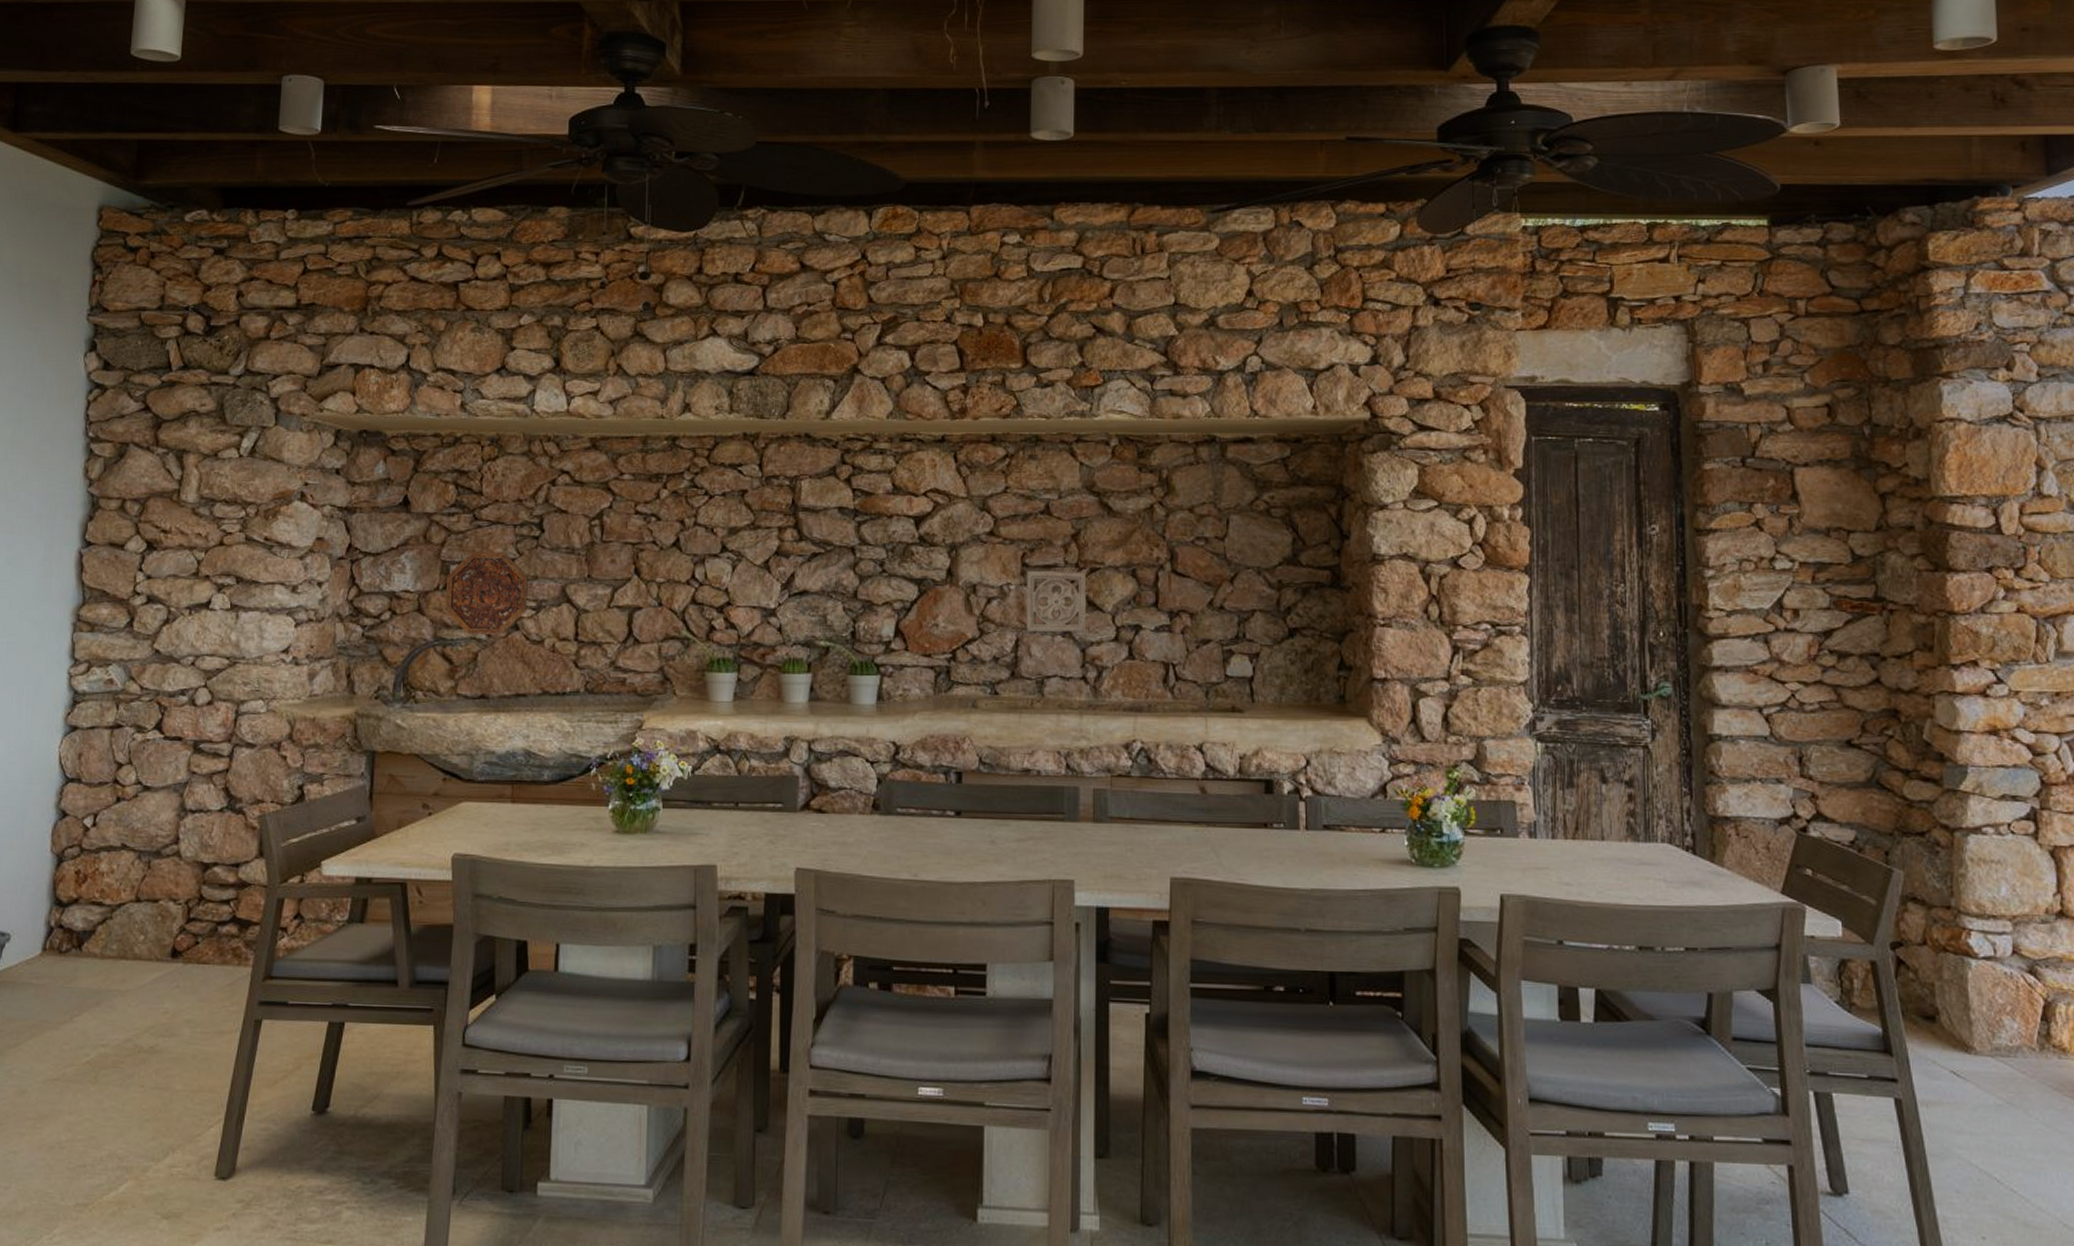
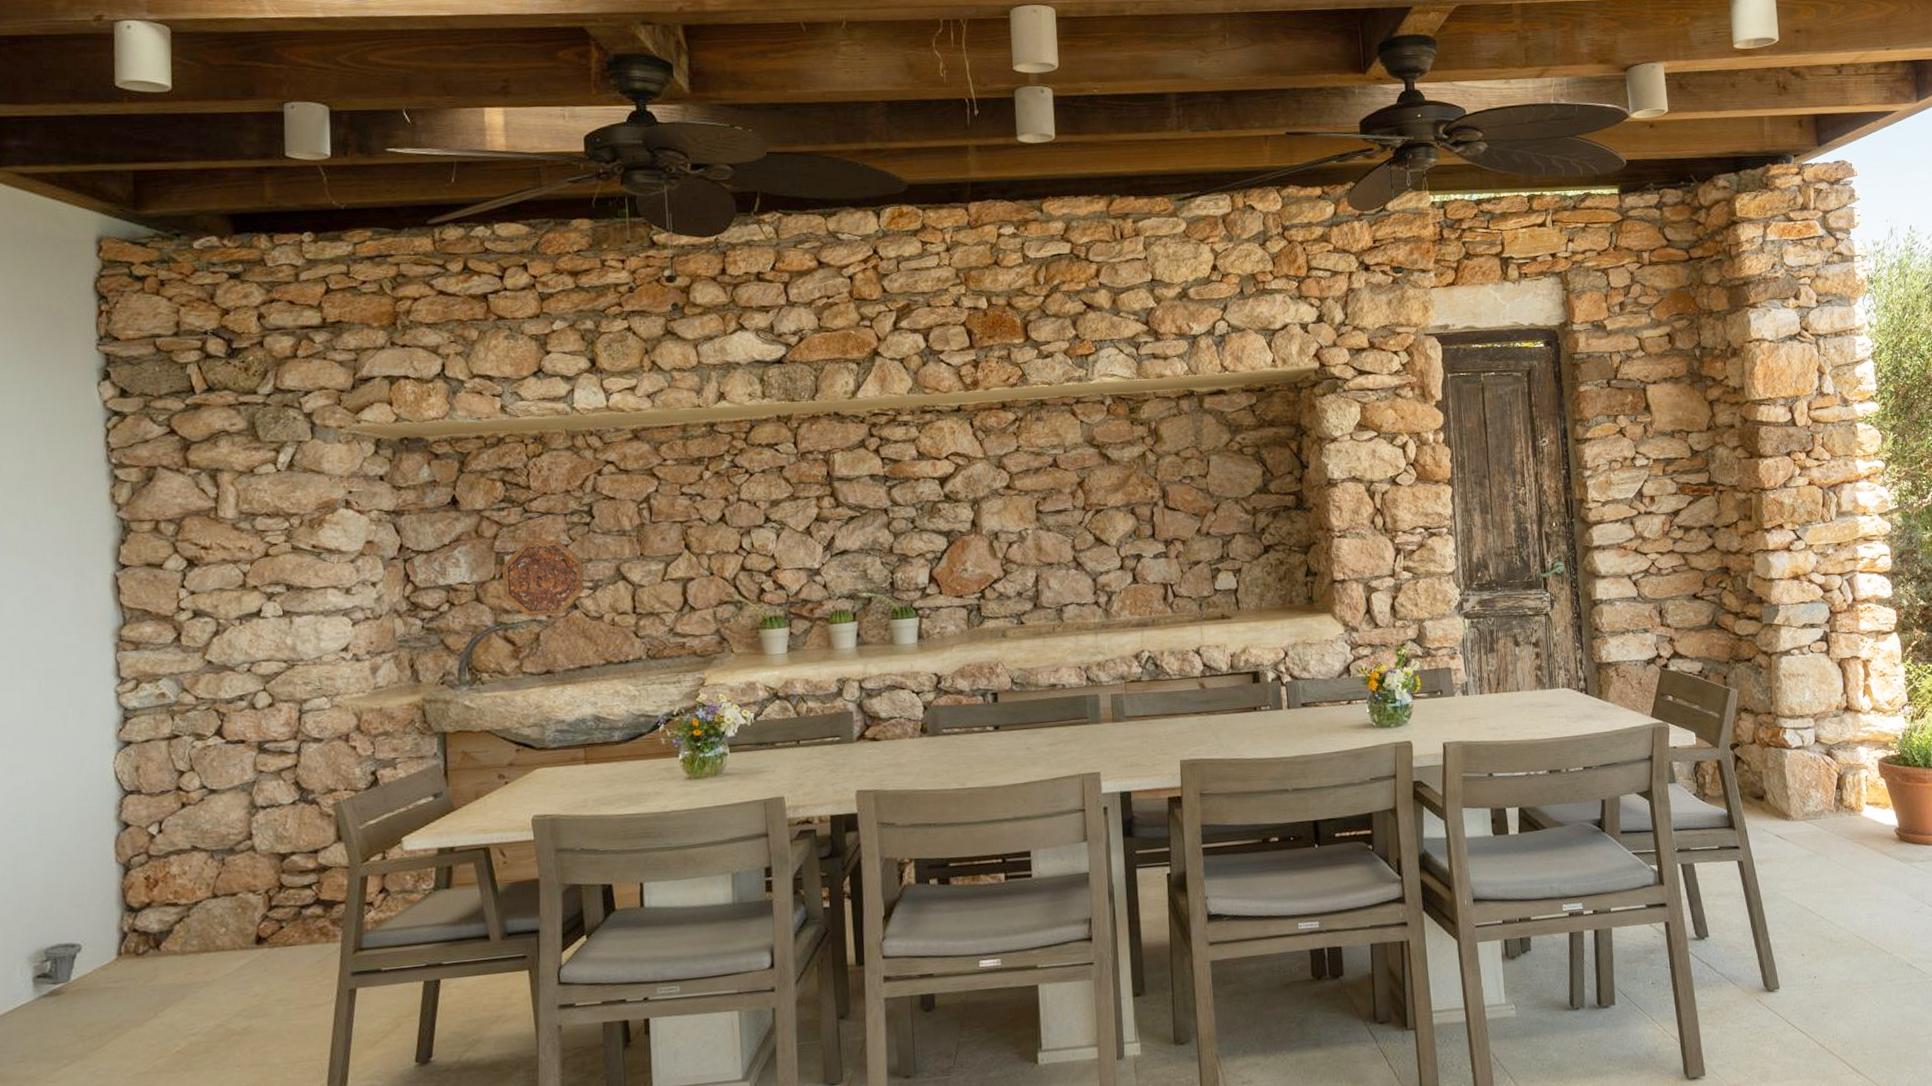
wall ornament: present [1026,570,1087,633] -> none [1041,513,1096,569]

